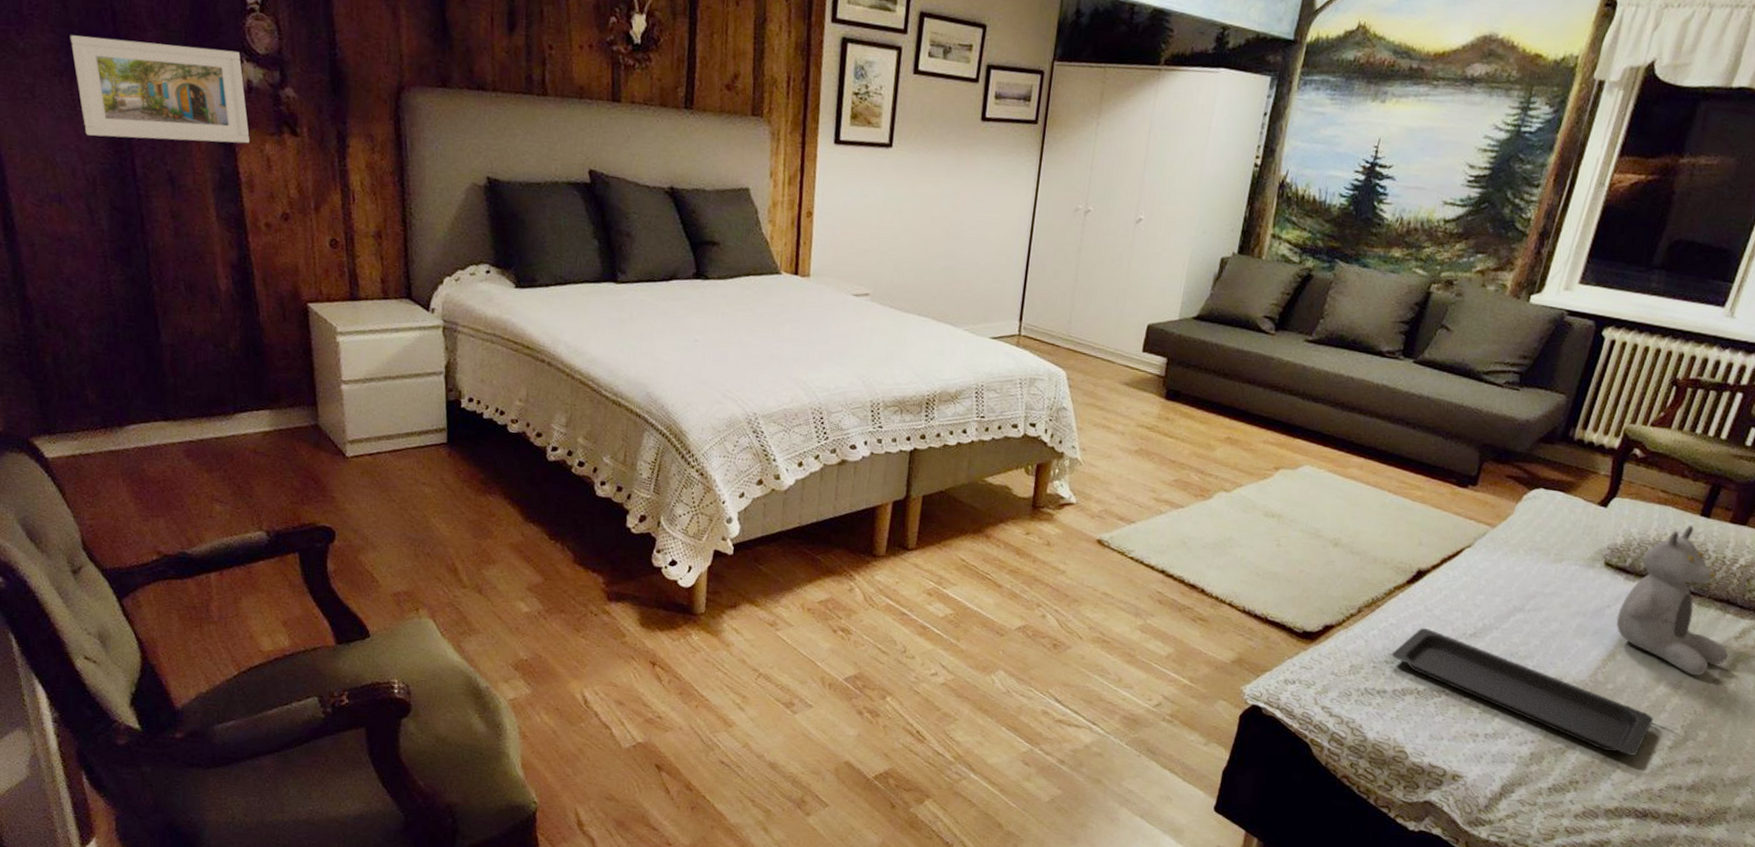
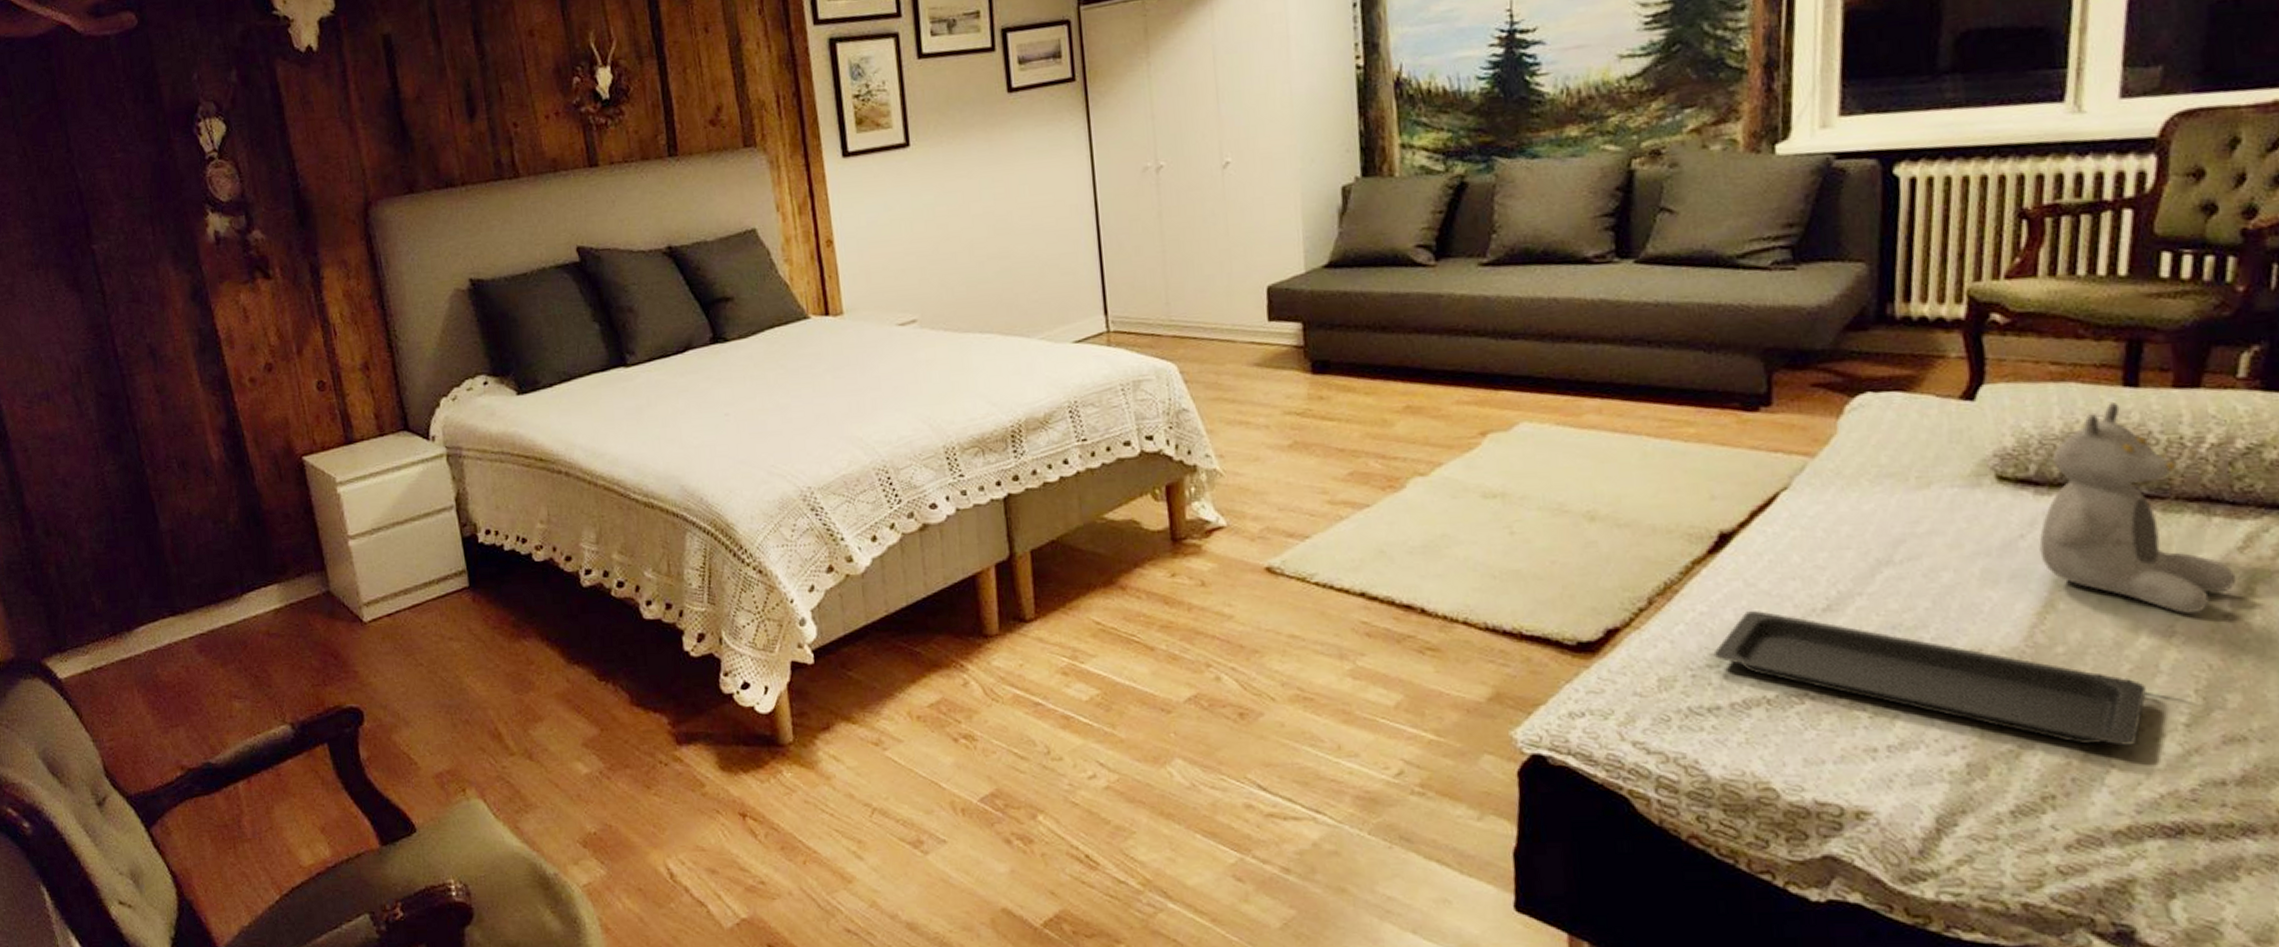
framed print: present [70,35,250,144] -> none [41,204,224,324]

